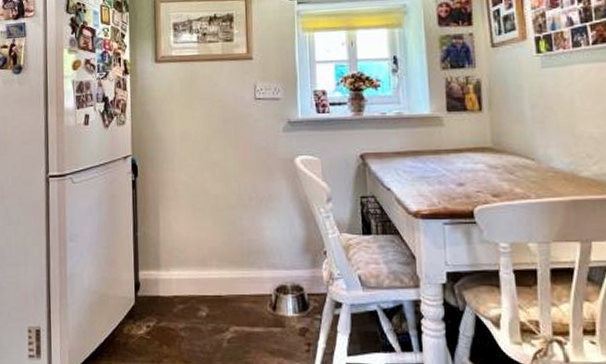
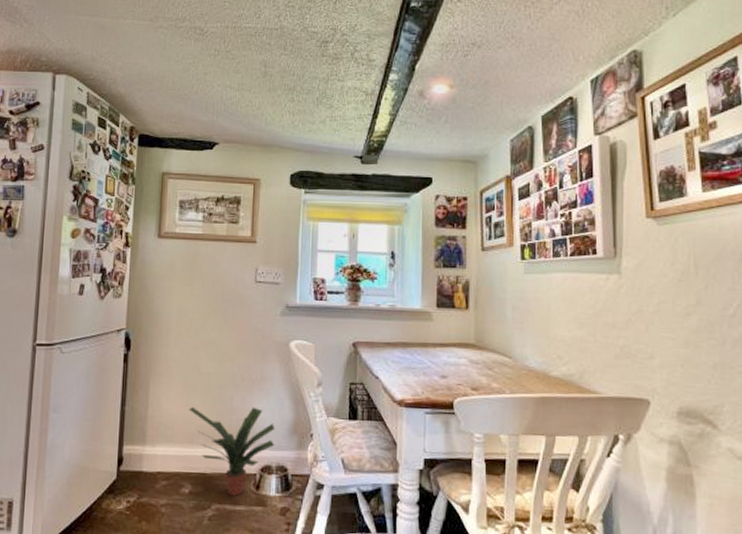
potted plant: none [199,226,289,317] -> present [188,406,276,496]

